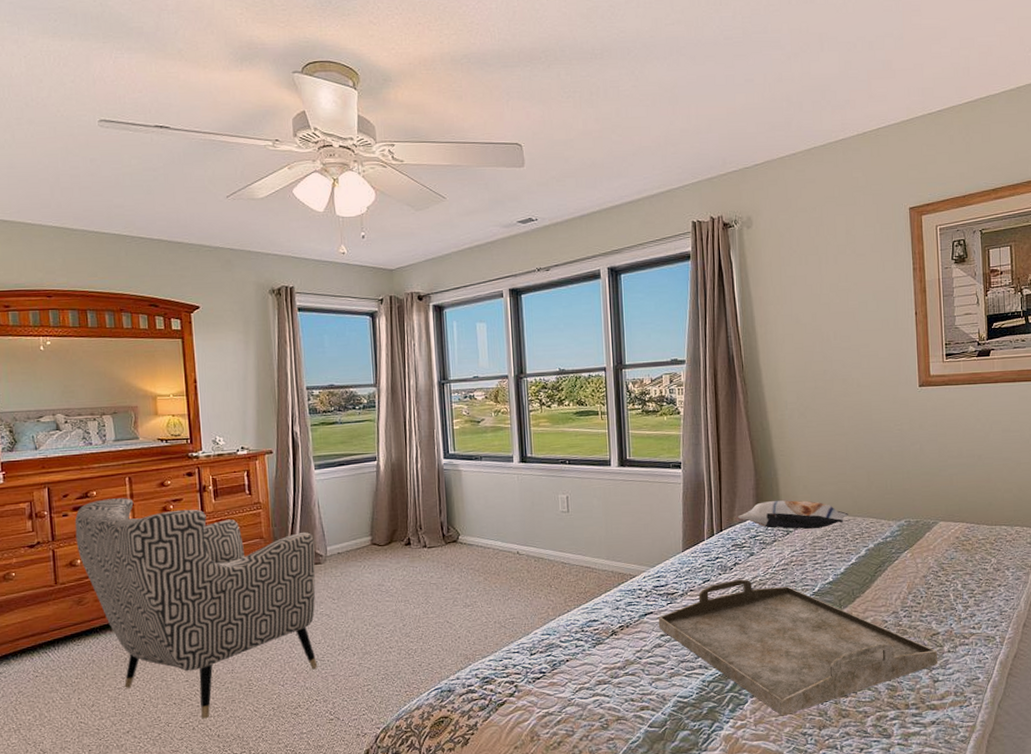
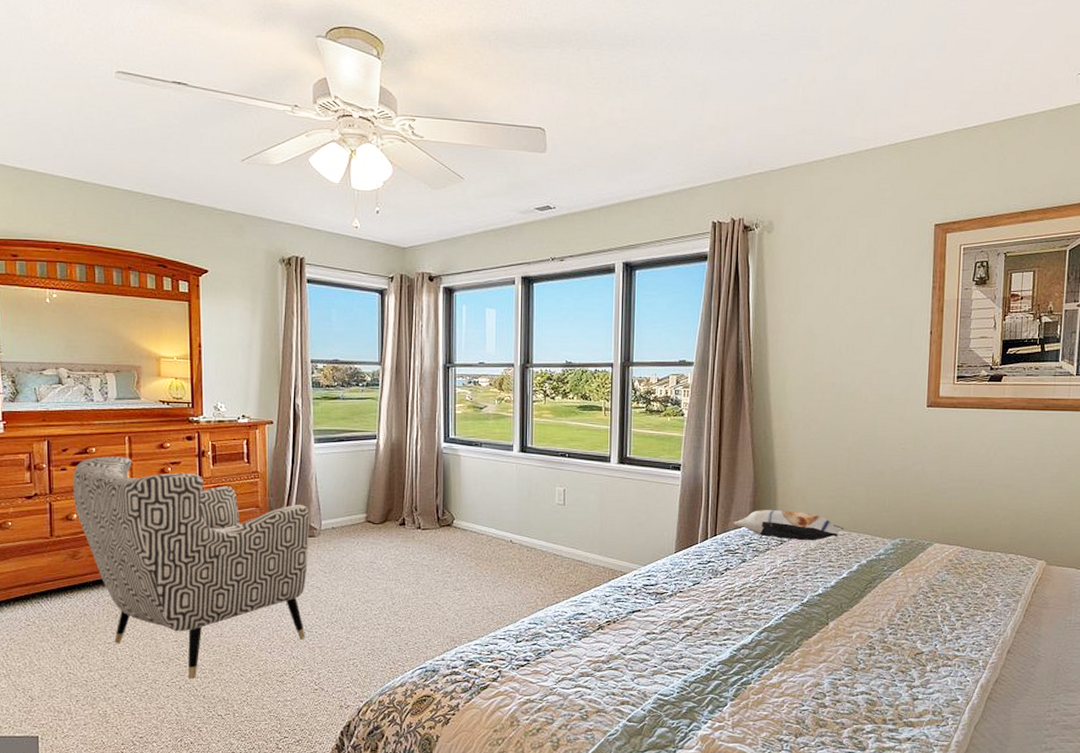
serving tray: present [658,579,939,716] -> none [645,584,920,721]

